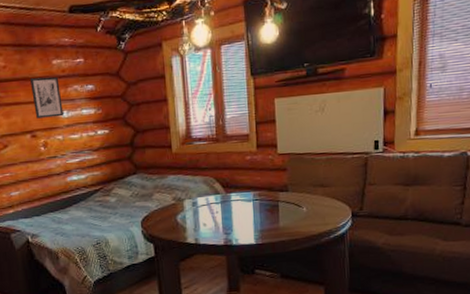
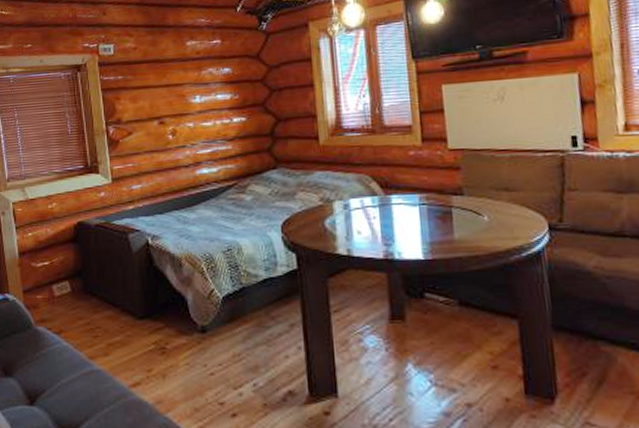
wall art: present [29,76,64,119] -> none [160,58,196,104]

